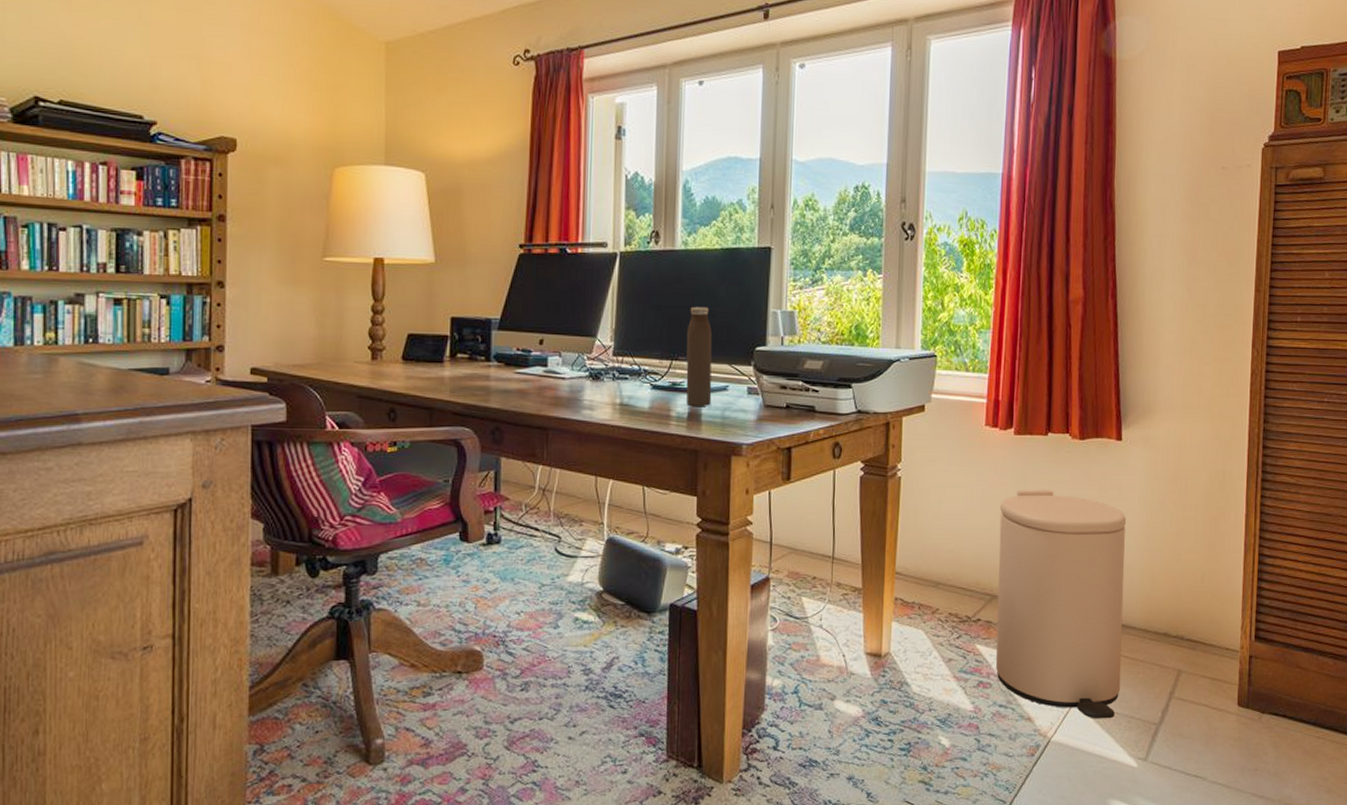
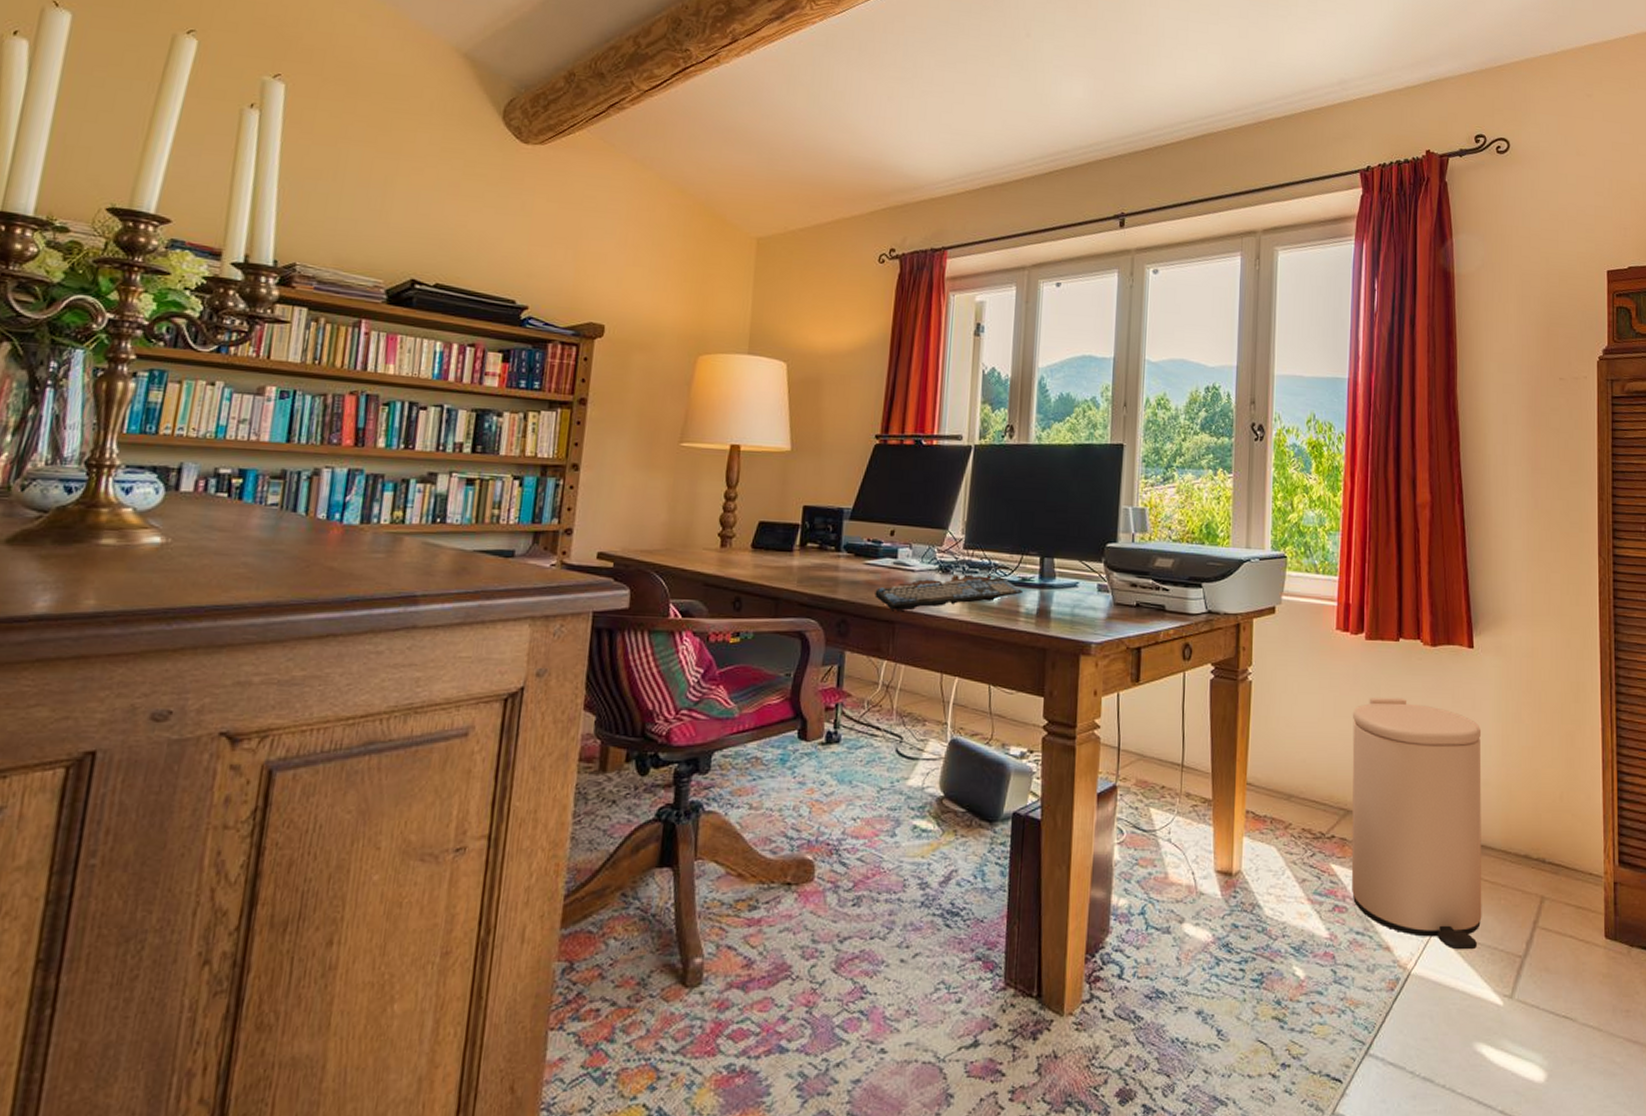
computer keyboard: none [527,380,674,417] -> present [874,574,1024,611]
water bottle: present [686,306,713,406] -> none [1035,501,1064,603]

